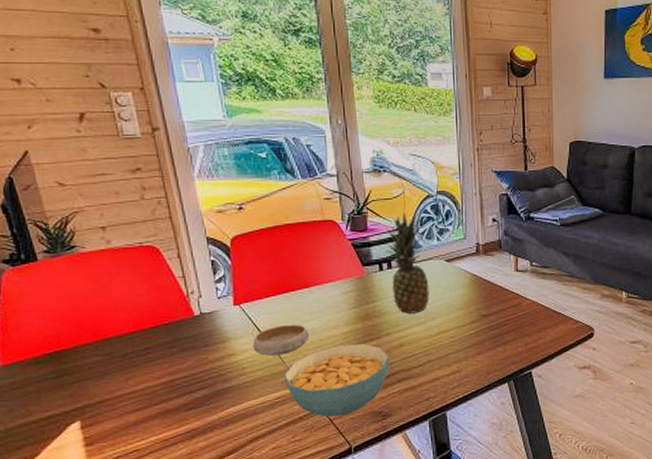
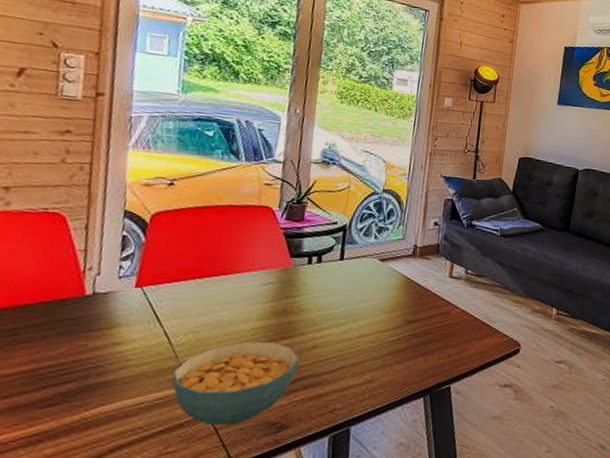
bowl: present [253,324,310,356] -> none [145,313,215,348]
fruit: present [385,213,430,314] -> none [316,207,365,313]

